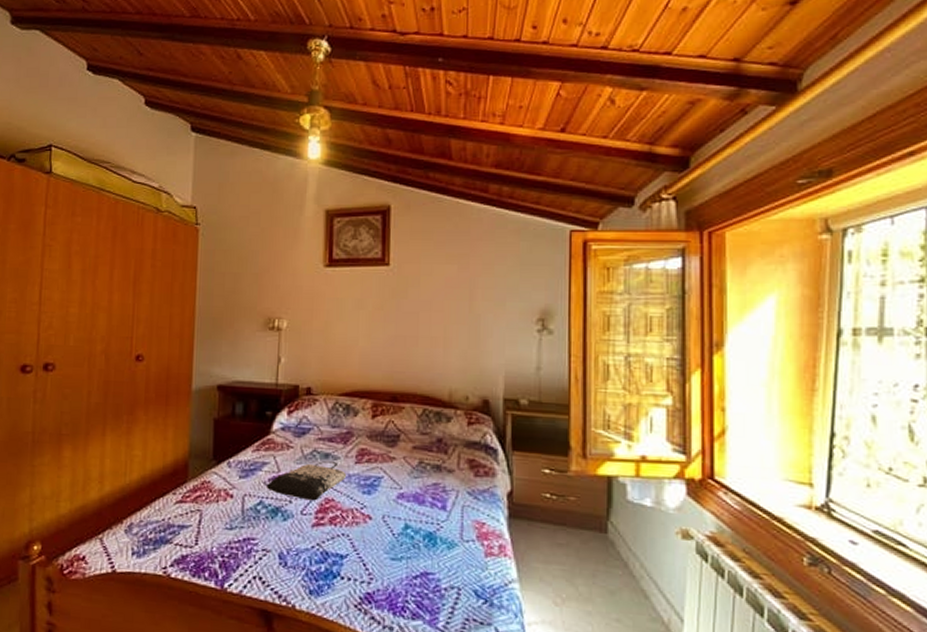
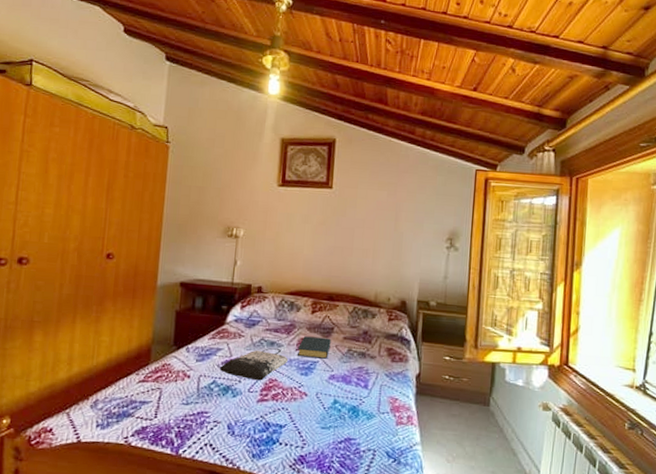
hardback book: none [356,446,397,474] -> present [297,336,331,359]

